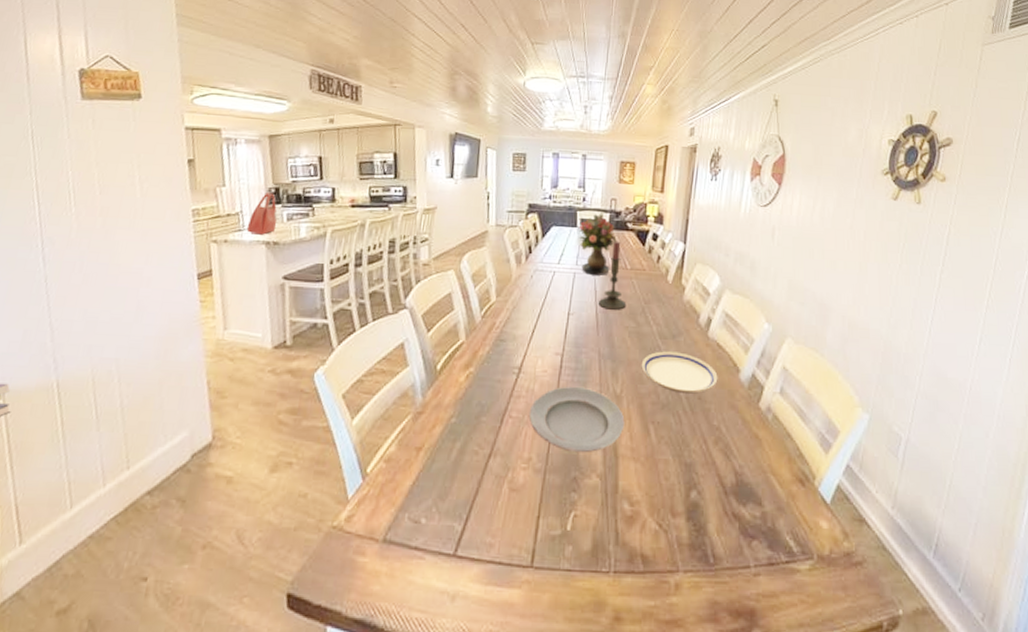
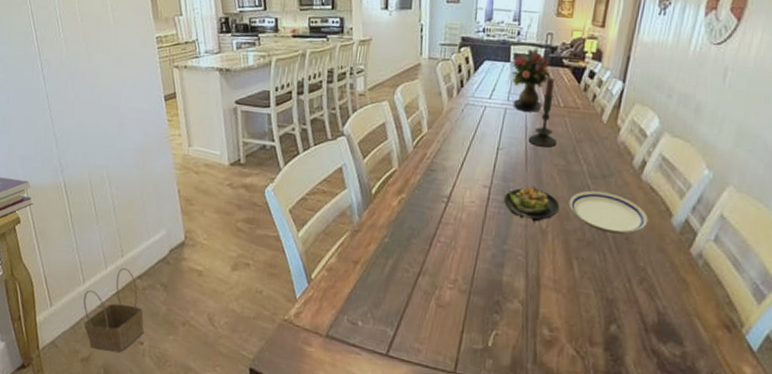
basket: none [65,483,151,596] -> present [83,268,144,353]
handbag: present [246,191,278,235] -> none [202,21,229,62]
plate: present [528,387,625,453] -> none [456,217,549,280]
salad: none [576,349,633,388] -> present [503,185,560,222]

